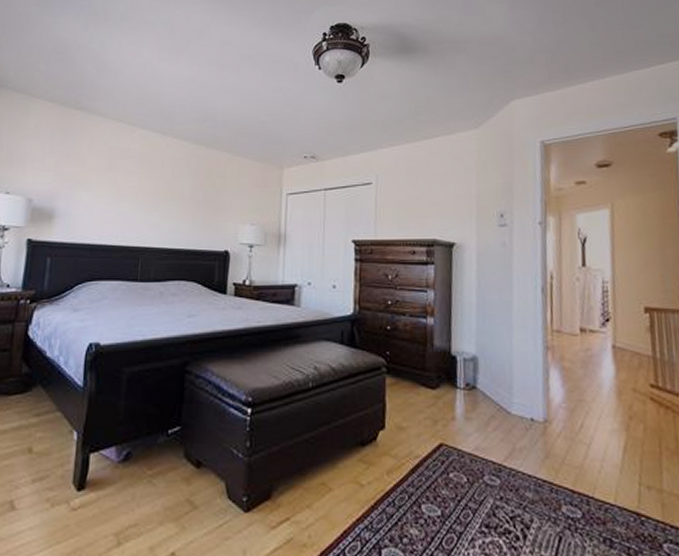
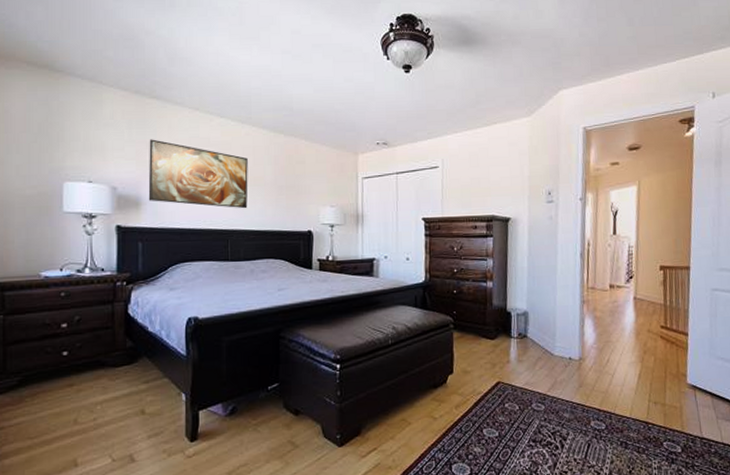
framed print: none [62,150,167,225] -> present [148,139,248,209]

